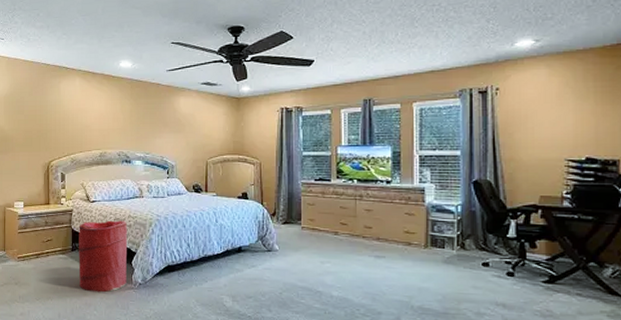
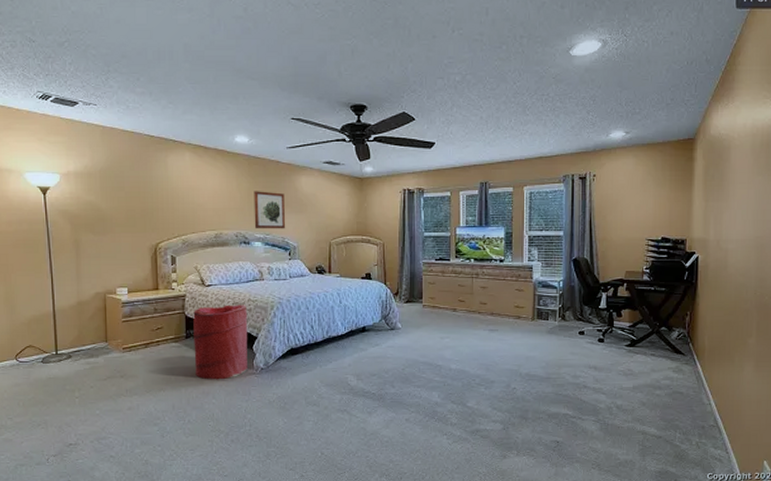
wall art: none [135,112,165,149] -> present [254,191,286,229]

